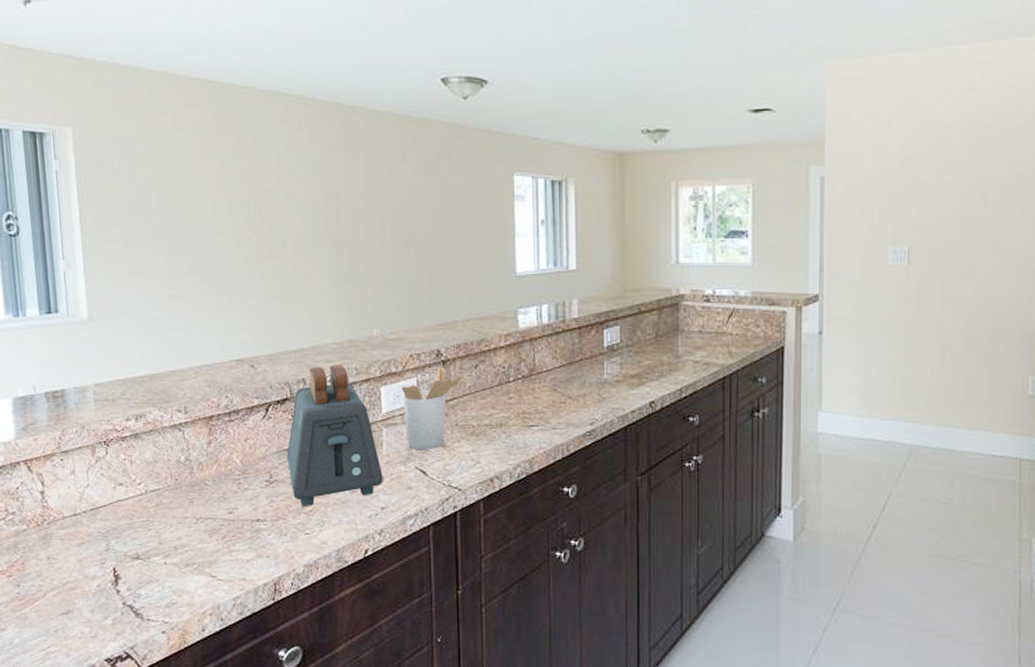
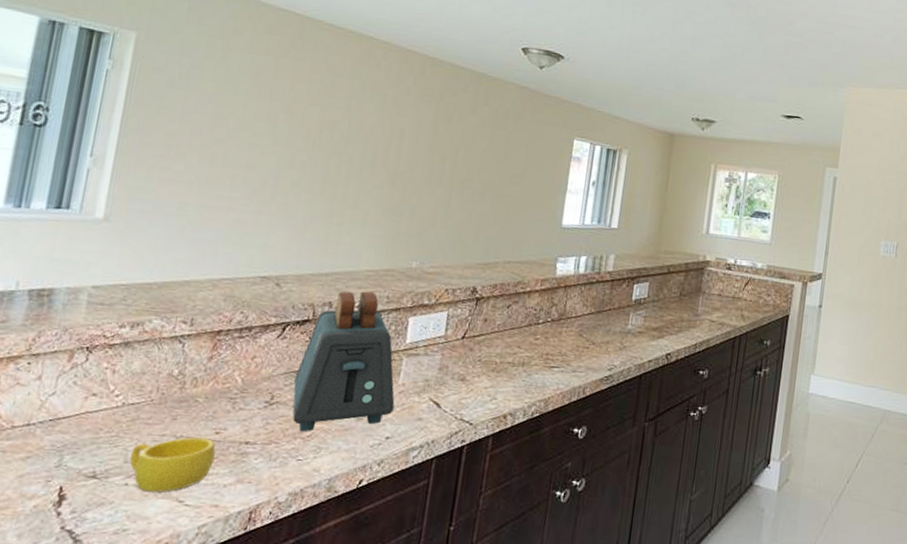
cup: none [163,518,233,569] -> present [130,437,216,492]
utensil holder: present [401,366,461,449] -> none [426,303,493,382]

